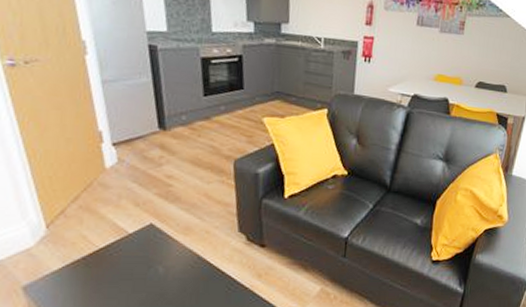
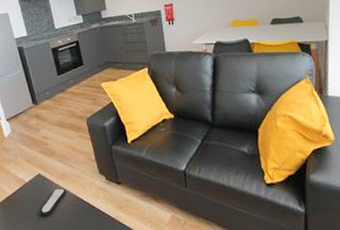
remote control: none [142,245,189,281] -> present [39,188,67,217]

